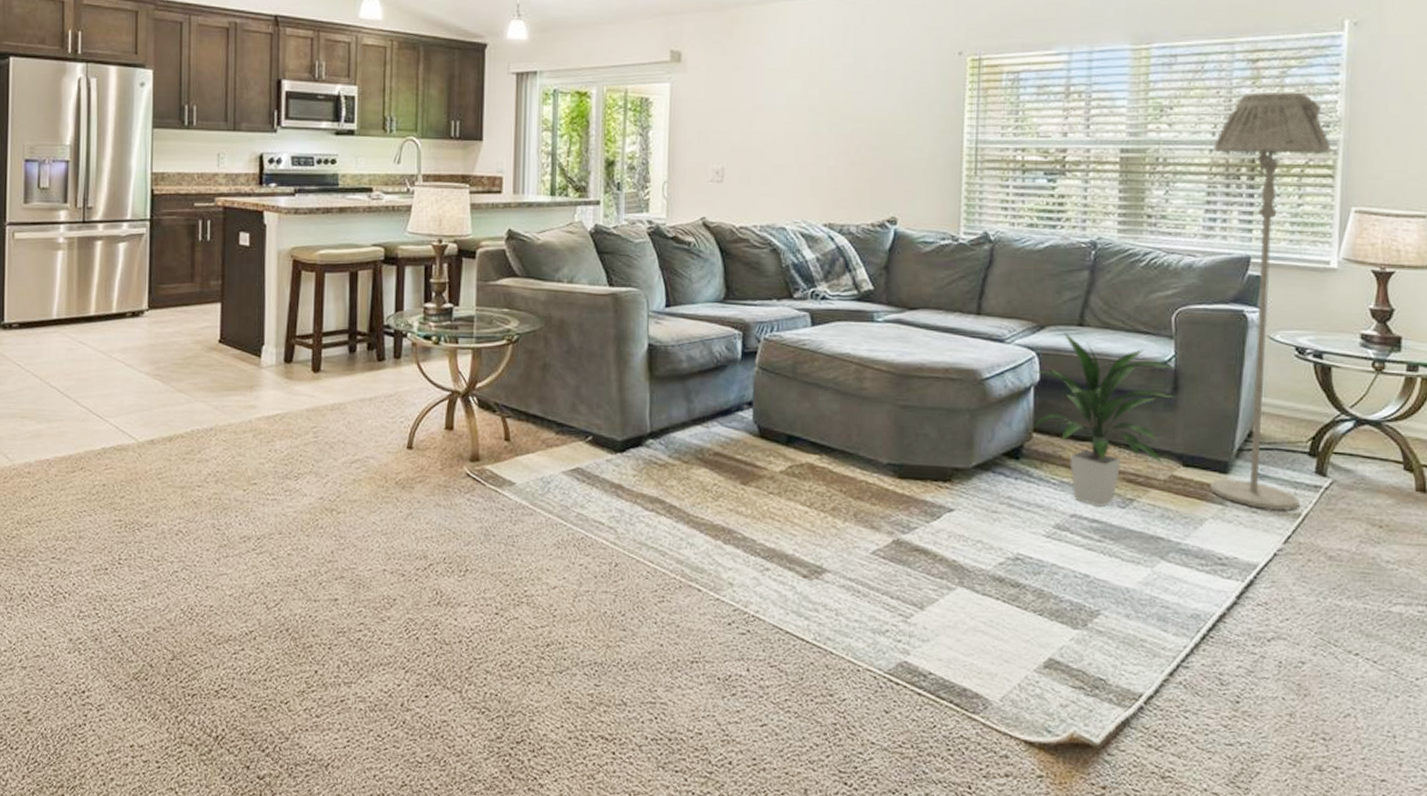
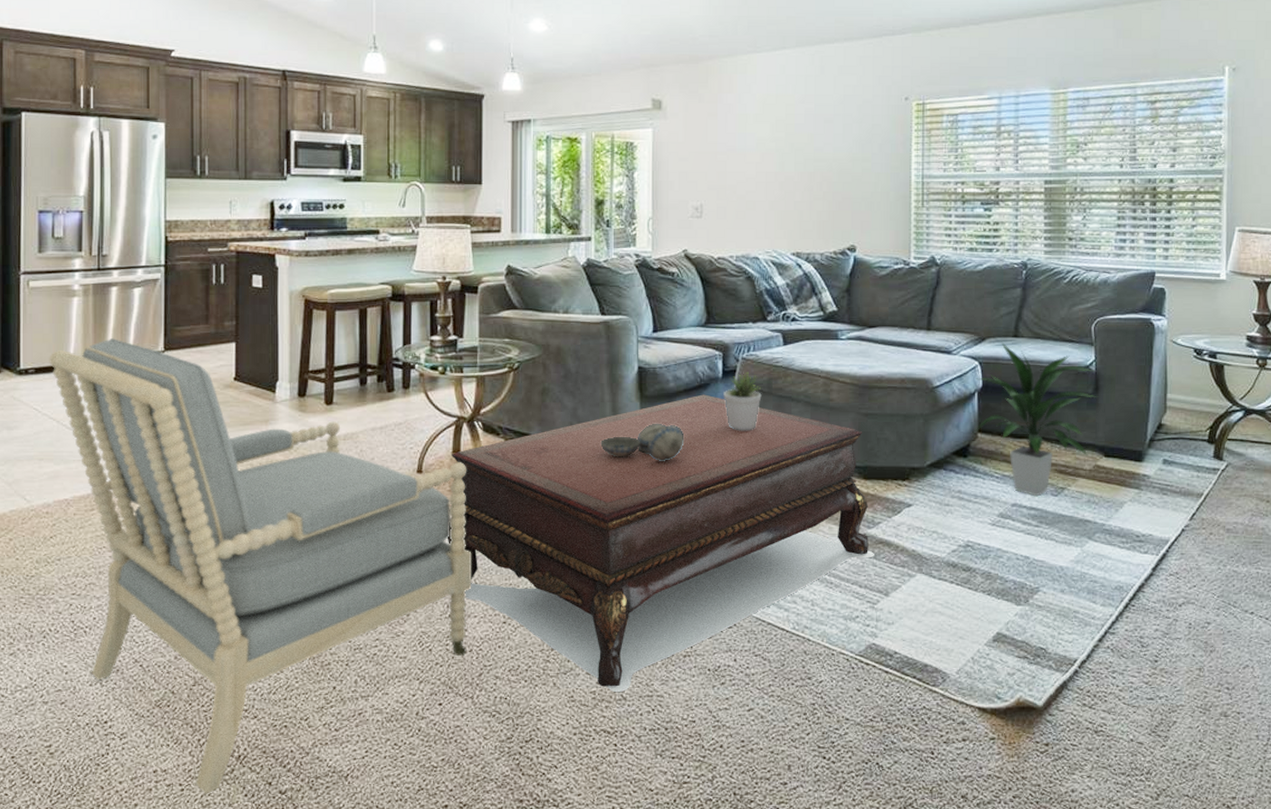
armchair: none [33,294,464,774] -> present [49,338,472,794]
coffee table: none [437,377,909,696] -> present [447,394,874,692]
decorative bowl: none [605,406,698,448] -> present [600,423,685,461]
potted plant: none [742,354,785,420] -> present [723,371,762,431]
floor lamp: present [1210,92,1332,510] -> none [1122,128,1218,491]

